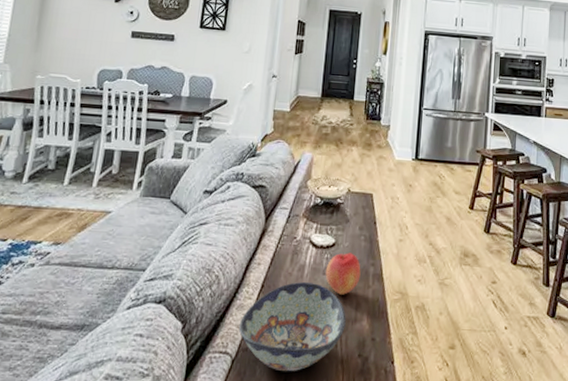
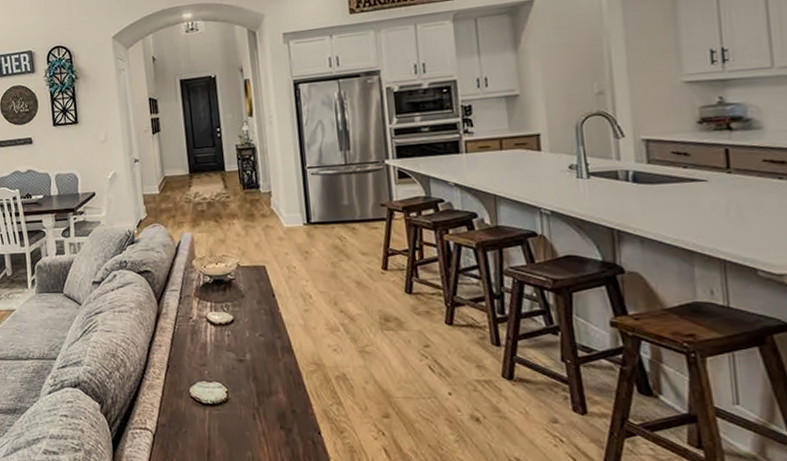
decorative bowl: present [238,281,346,372] -> none [152,359,261,445]
apple: present [325,253,361,295] -> none [229,328,268,370]

